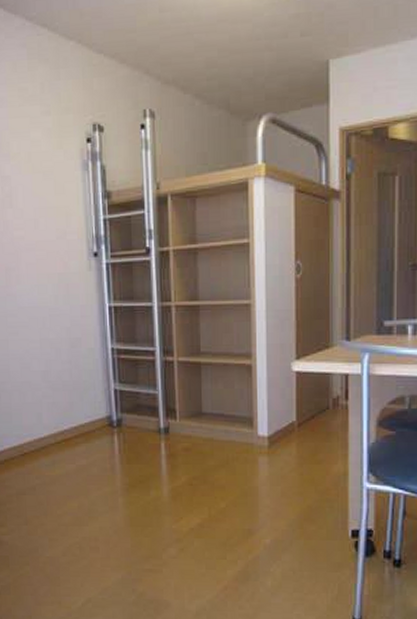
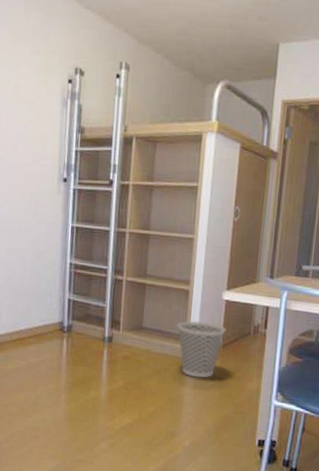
wastebasket: none [242,399,300,465] -> present [177,321,226,378]

